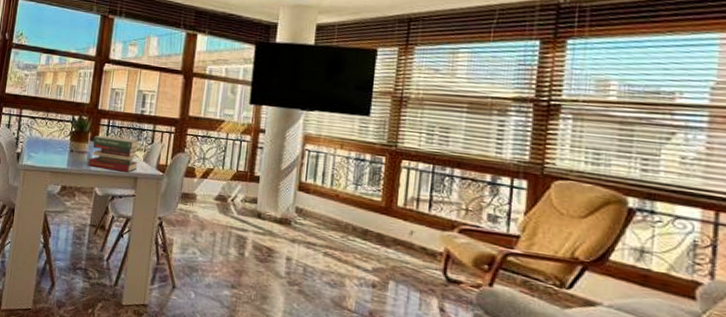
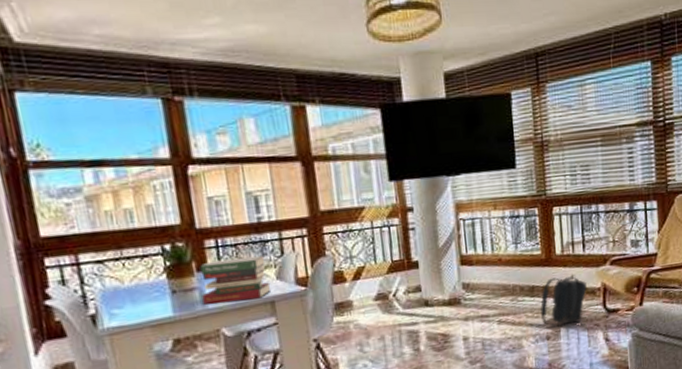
backpack: none [370,227,427,286] -> present [540,276,587,327]

